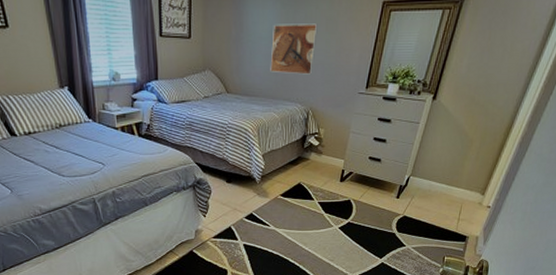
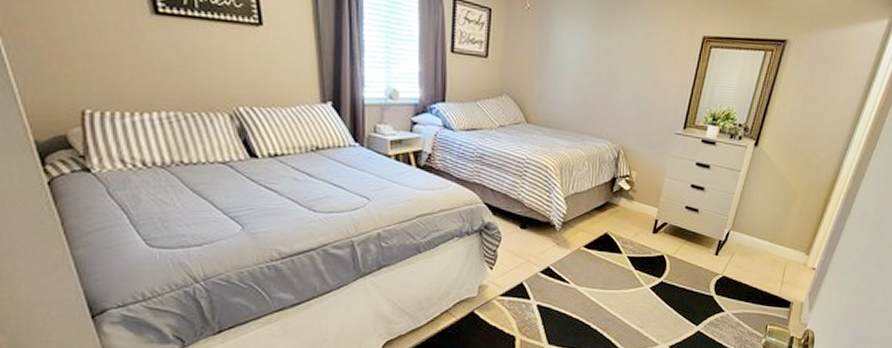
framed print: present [270,23,318,75] -> none [578,50,633,109]

